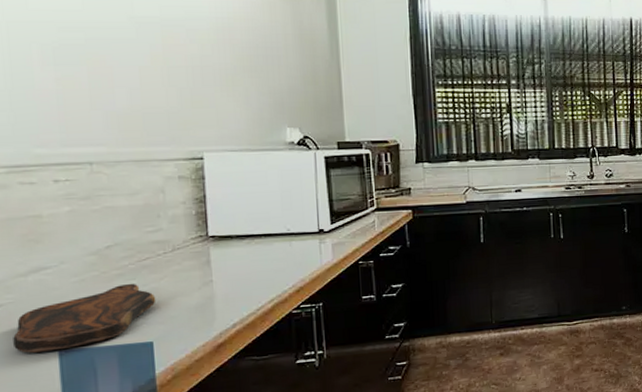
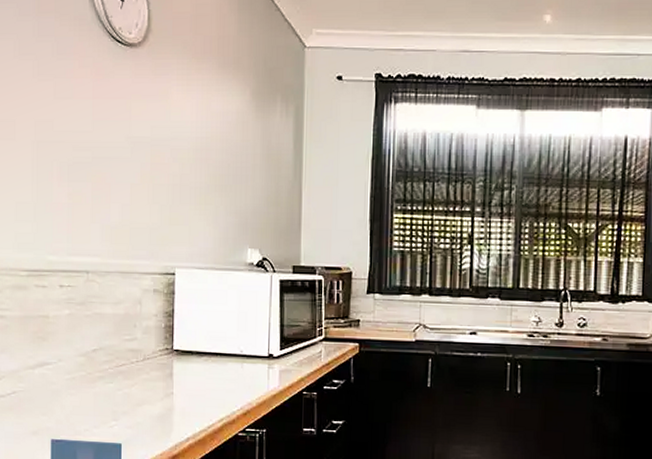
cutting board: present [13,283,157,353] -> none [21,386,127,439]

